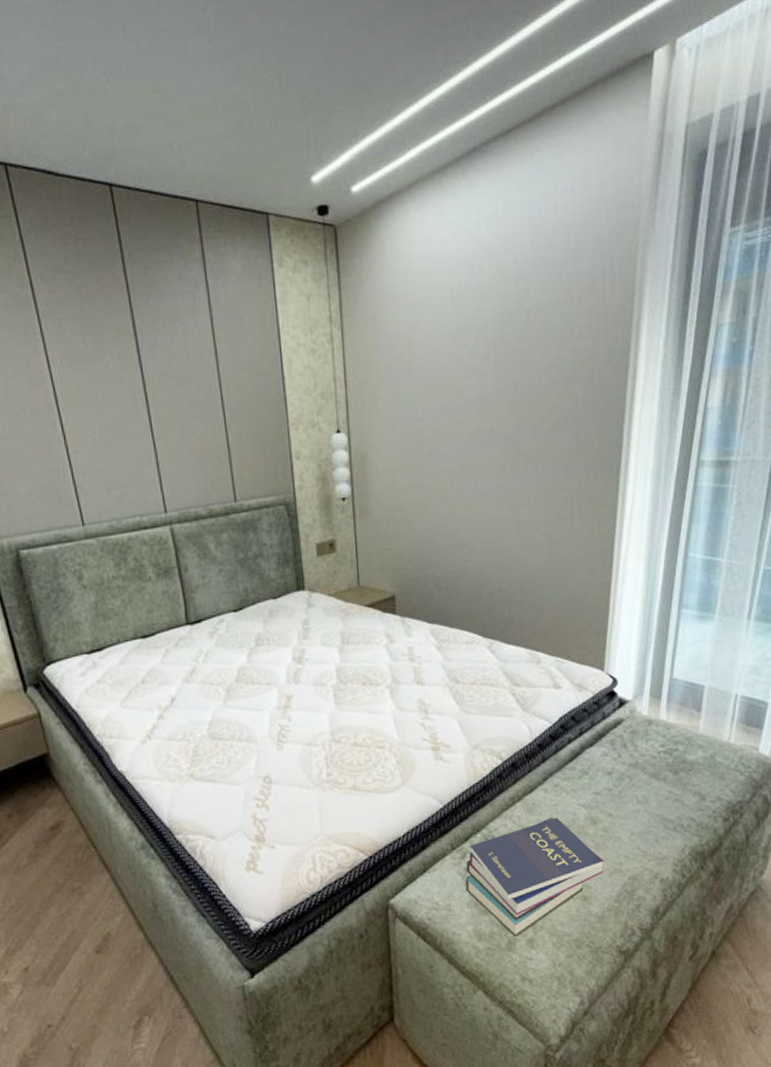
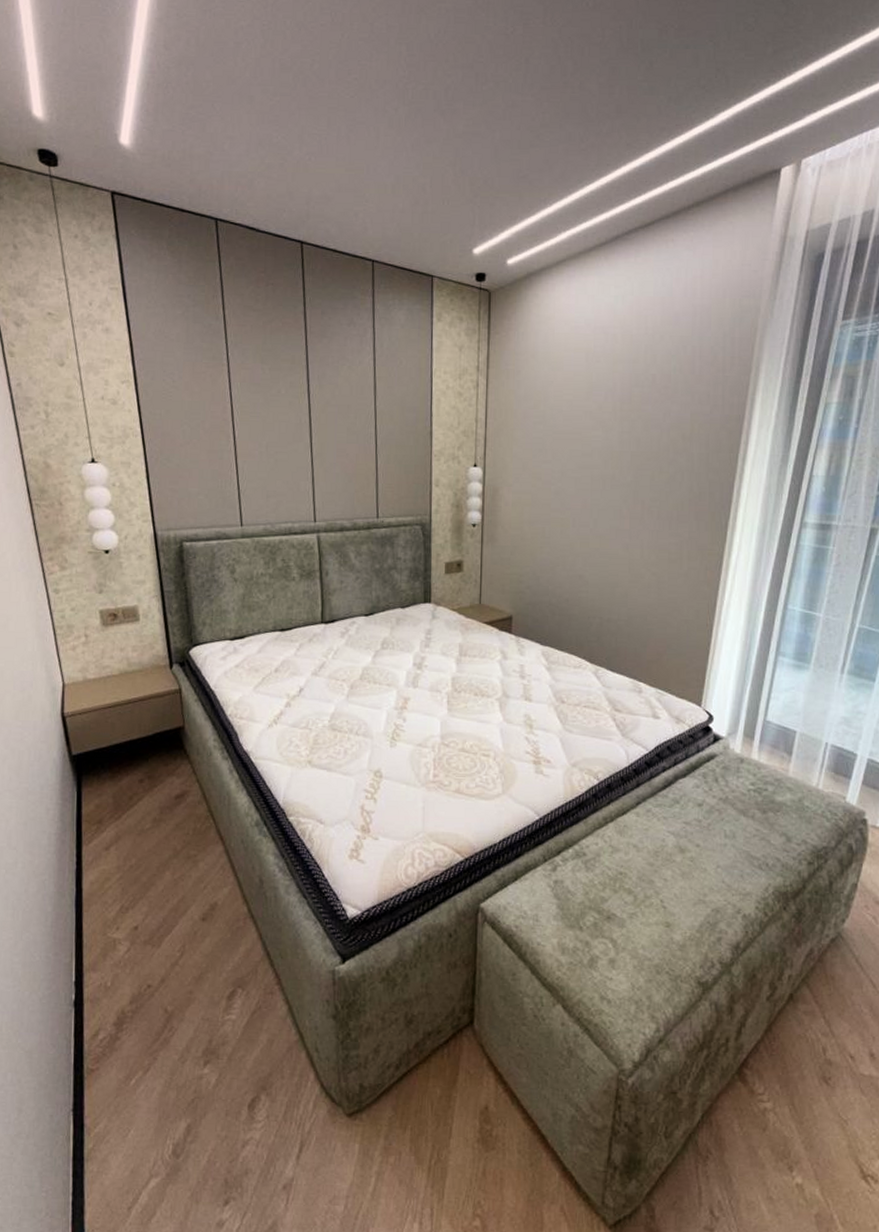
books: present [465,817,605,937] -> none [553,841,690,955]

